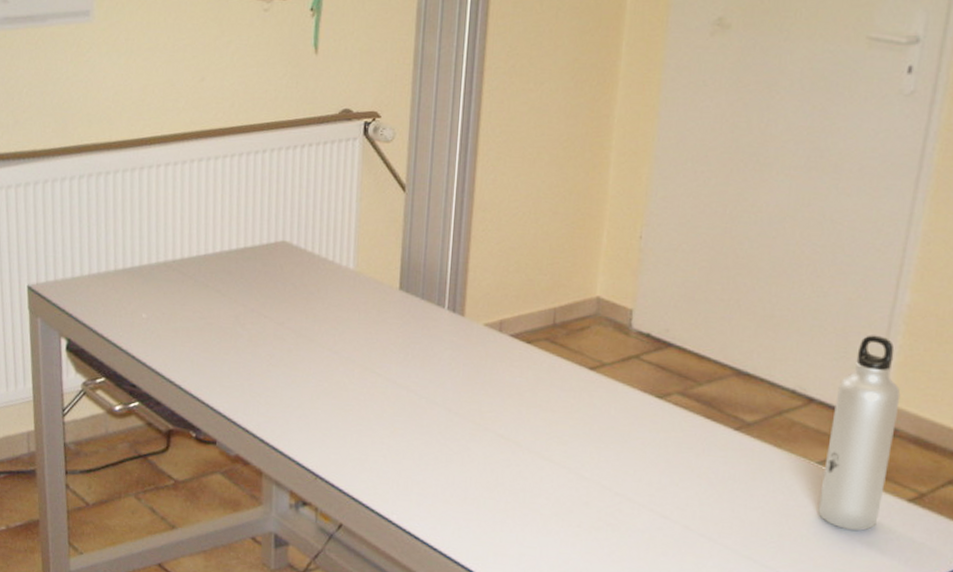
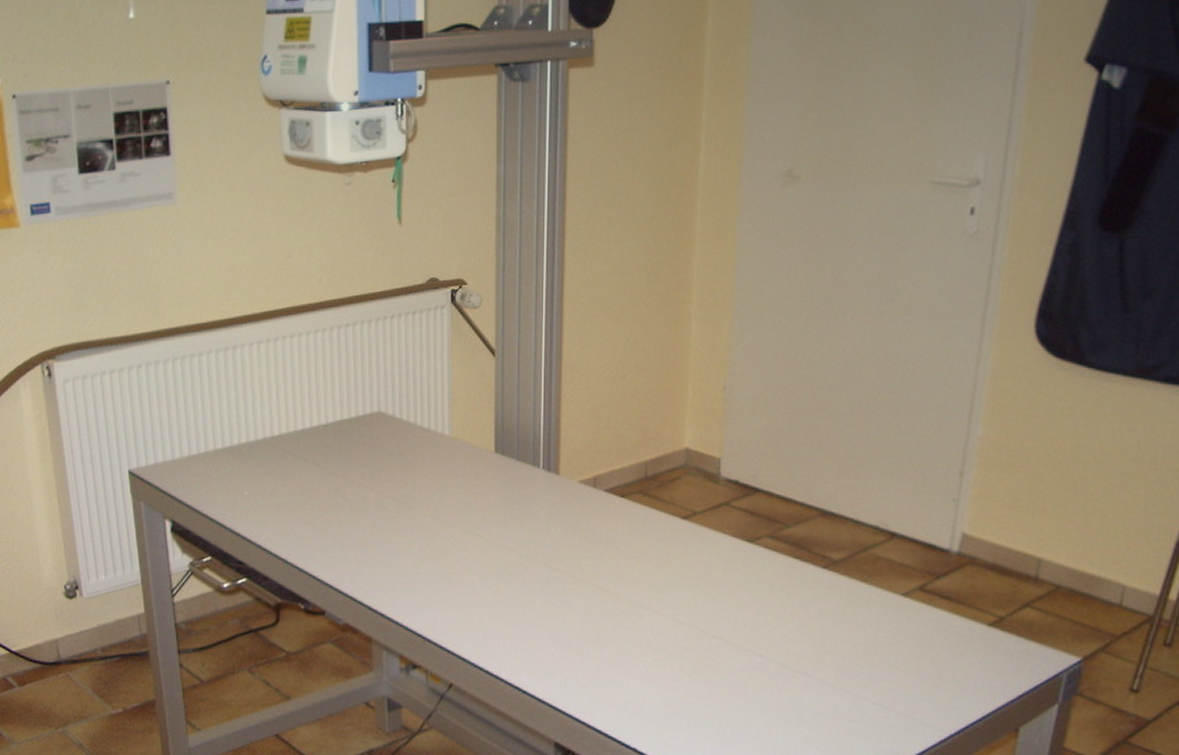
water bottle: present [818,335,901,531] -> none [905,469,977,656]

